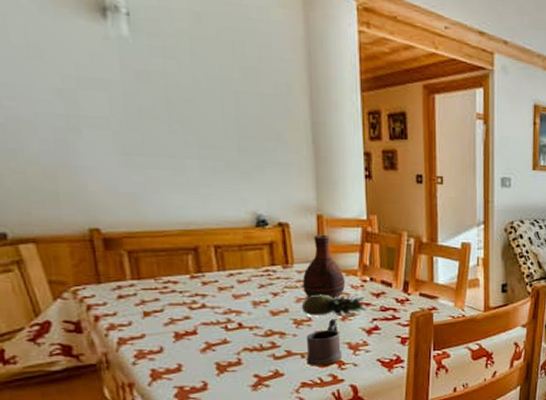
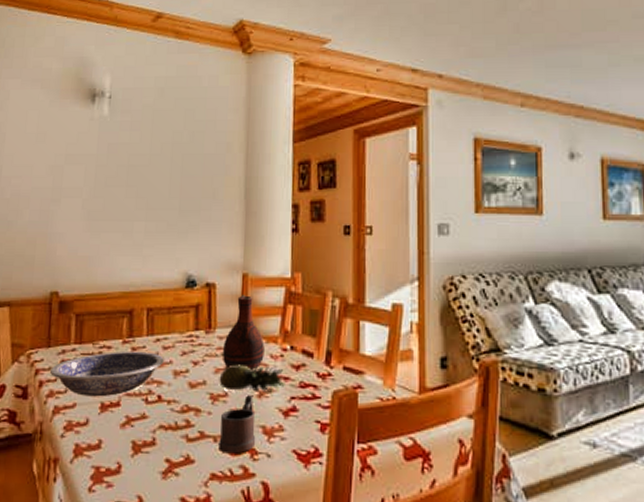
bowl: none [105,285,242,328] -> present [49,351,165,397]

